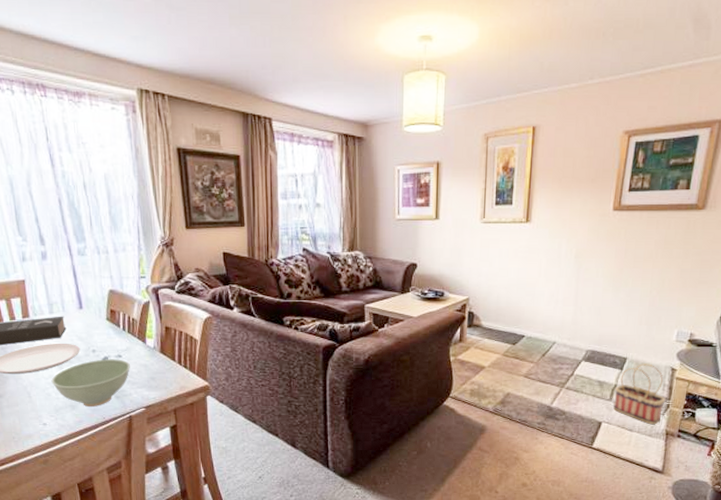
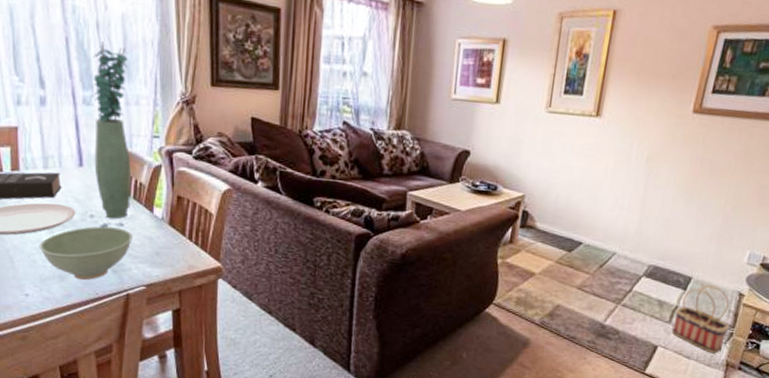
vase: none [83,199,126,352] -> present [93,41,132,219]

